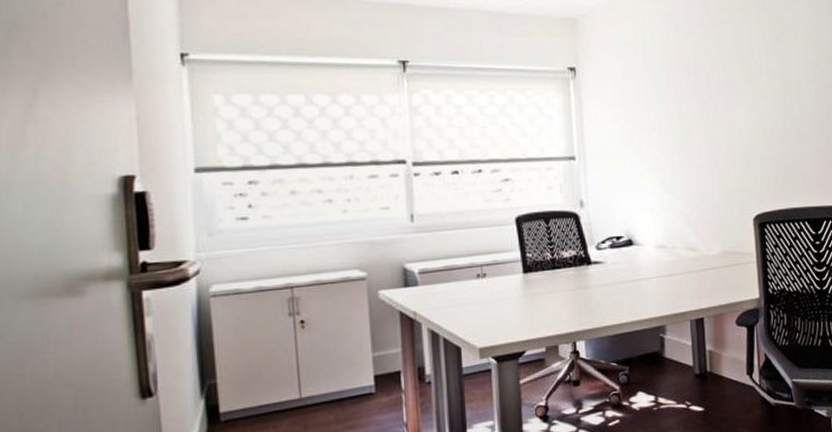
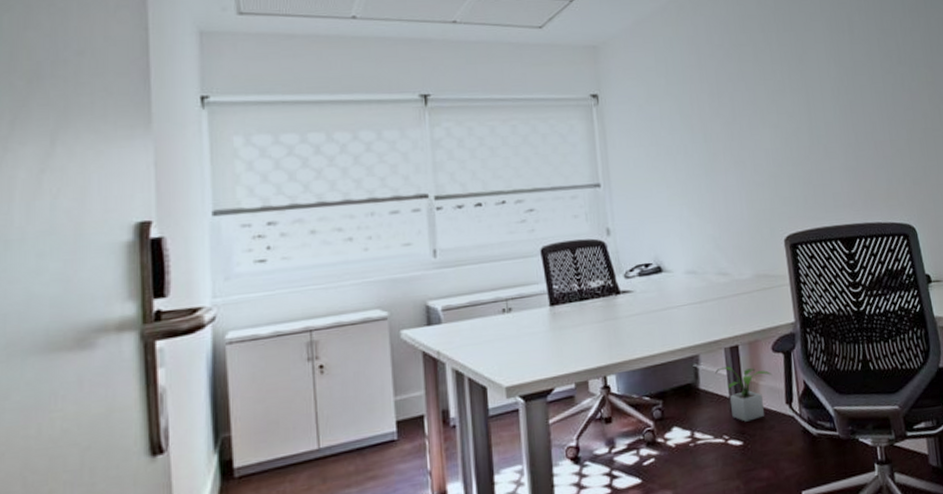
potted plant: none [680,337,735,390] -> present [715,366,772,422]

